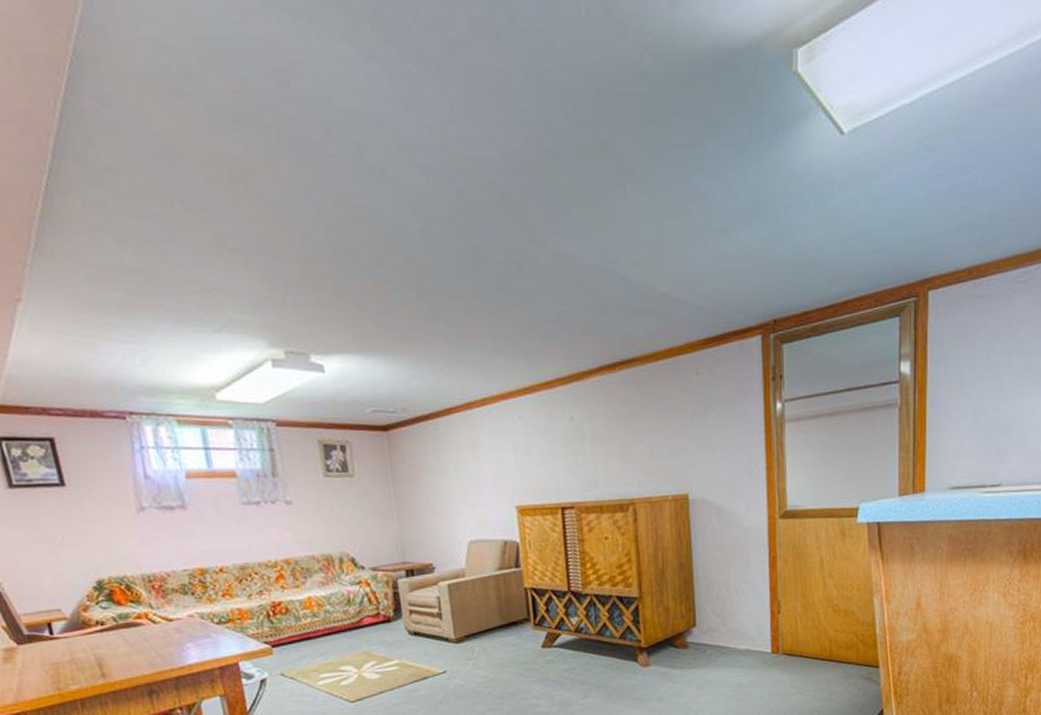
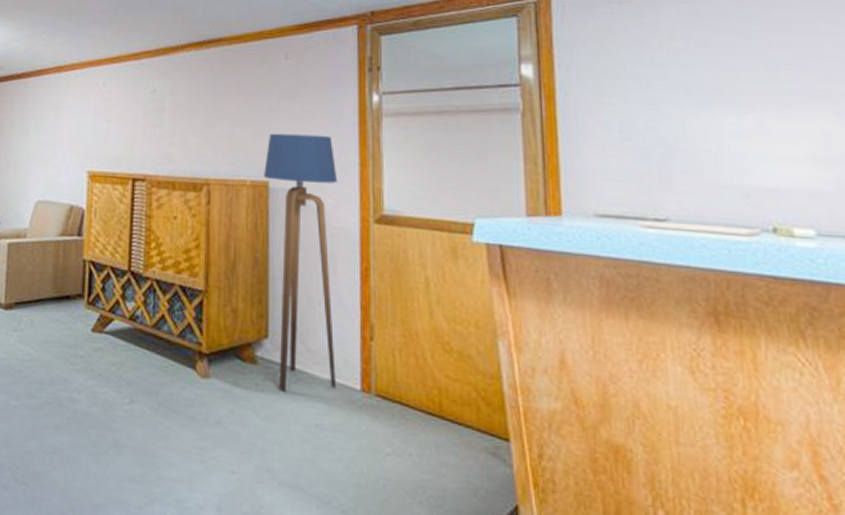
floor lamp: none [683,445,752,666] -> present [264,133,338,393]

